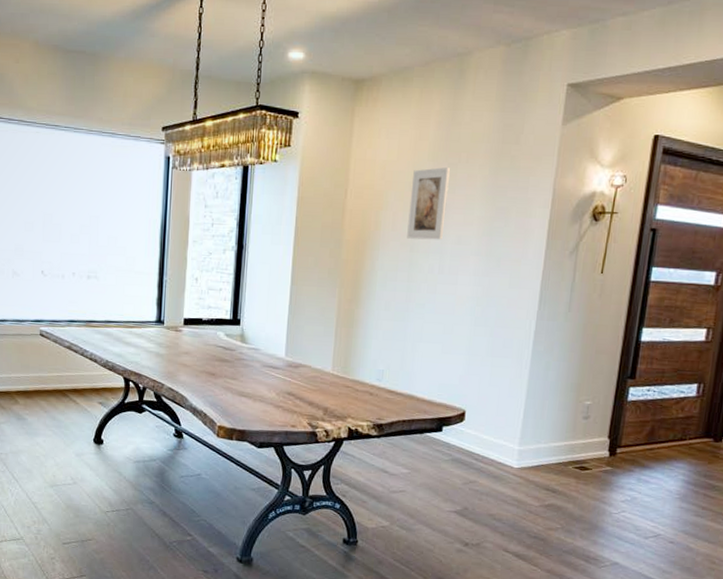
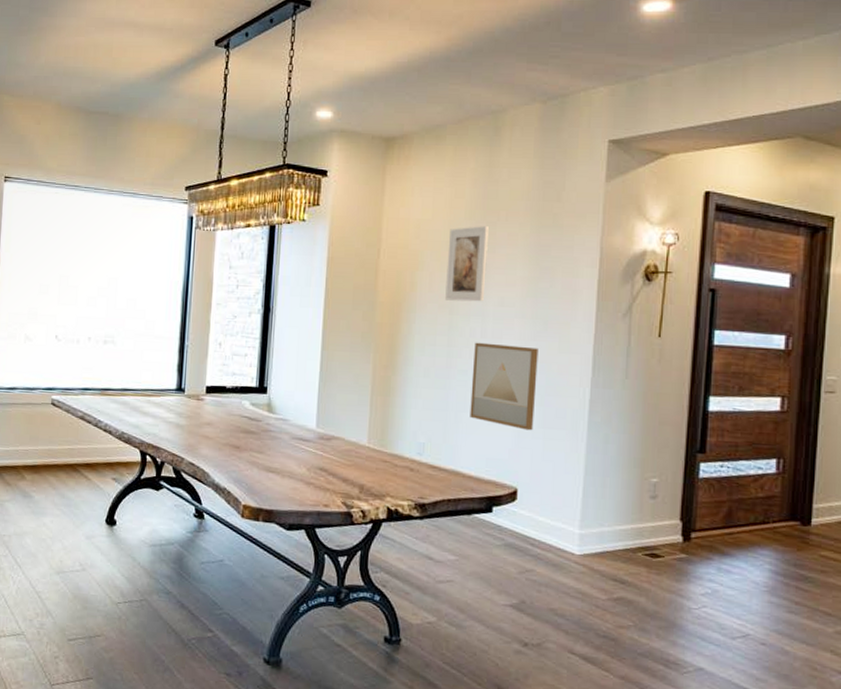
wall art: none [425,278,491,359] -> present [470,342,538,431]

